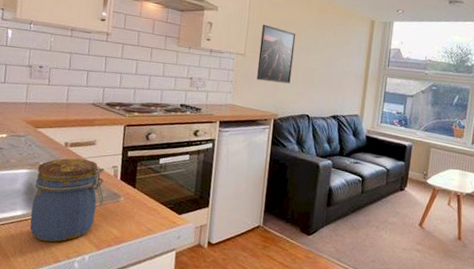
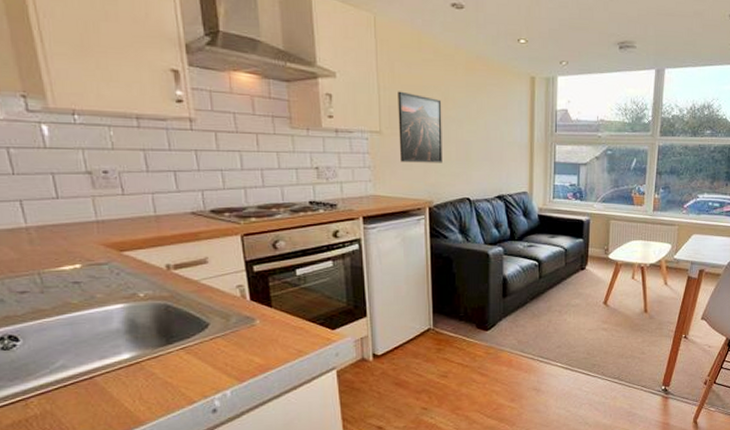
jar: present [29,158,105,242] -> none [137,282,235,384]

